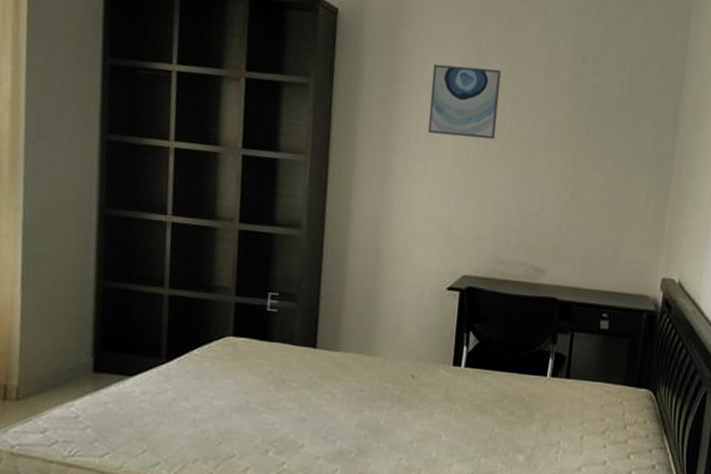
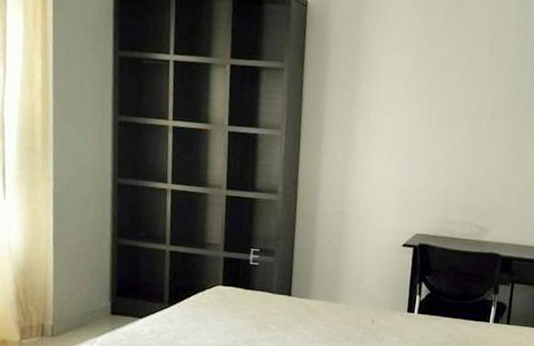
wall art: present [427,64,502,139] -> none [385,47,451,113]

